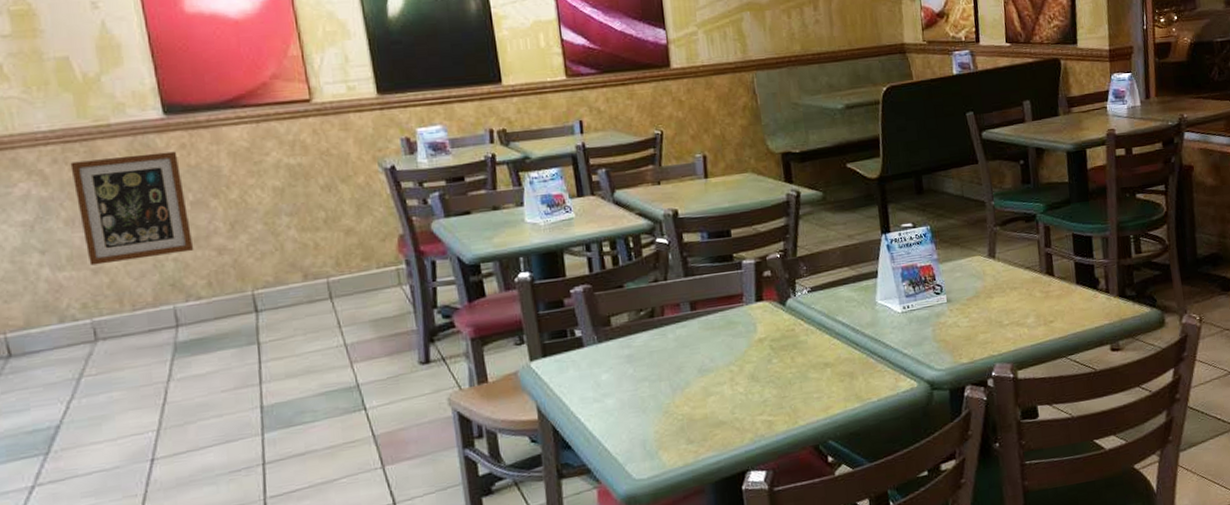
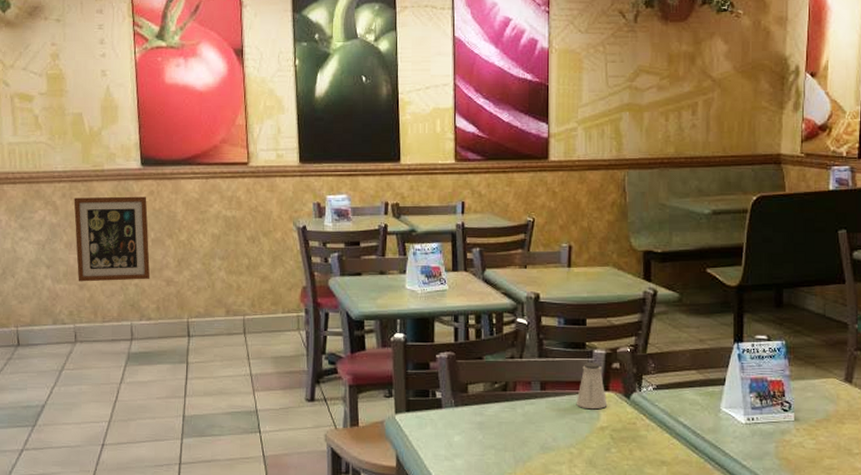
saltshaker: none [730,273,764,323] -> present [576,363,608,410]

